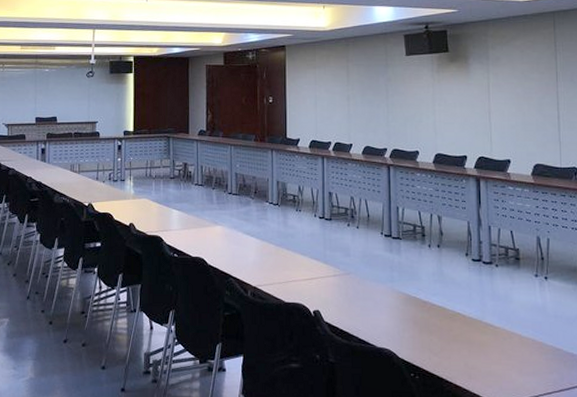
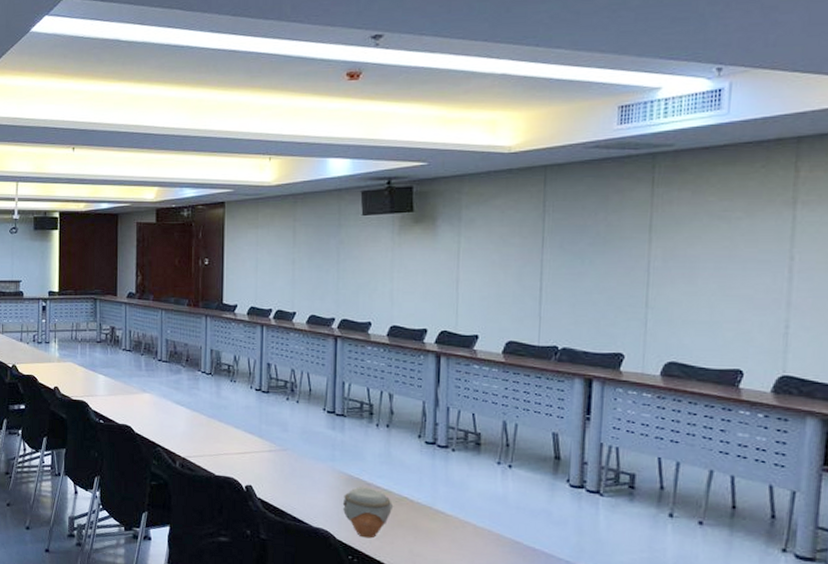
jar: none [402,305,448,355] -> present [342,486,394,539]

